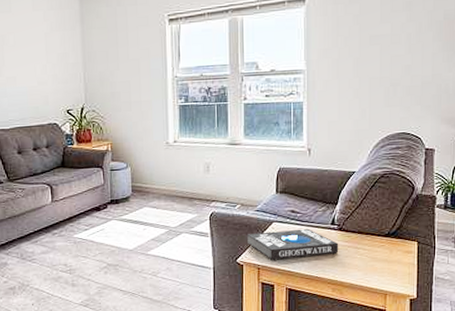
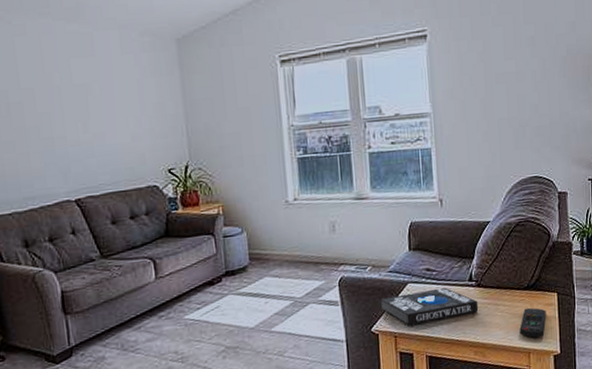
remote control: none [377,253,405,282] -> present [519,307,546,338]

